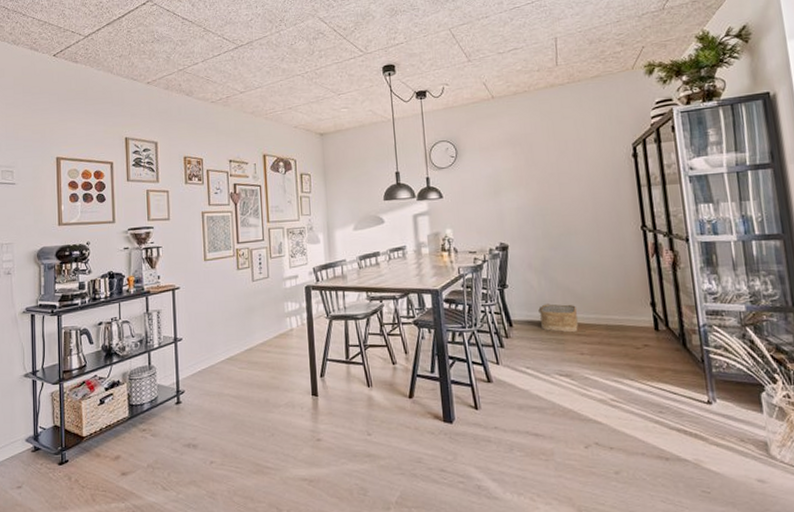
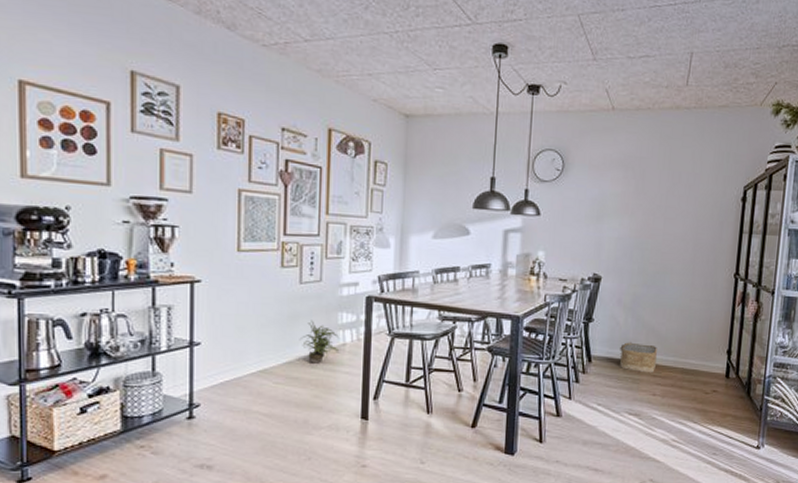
potted plant: none [256,311,289,349] -> present [299,320,340,364]

